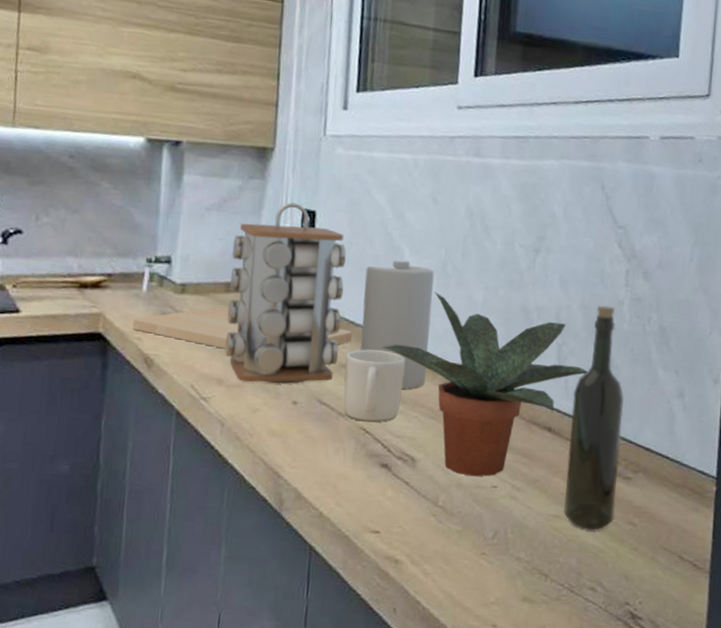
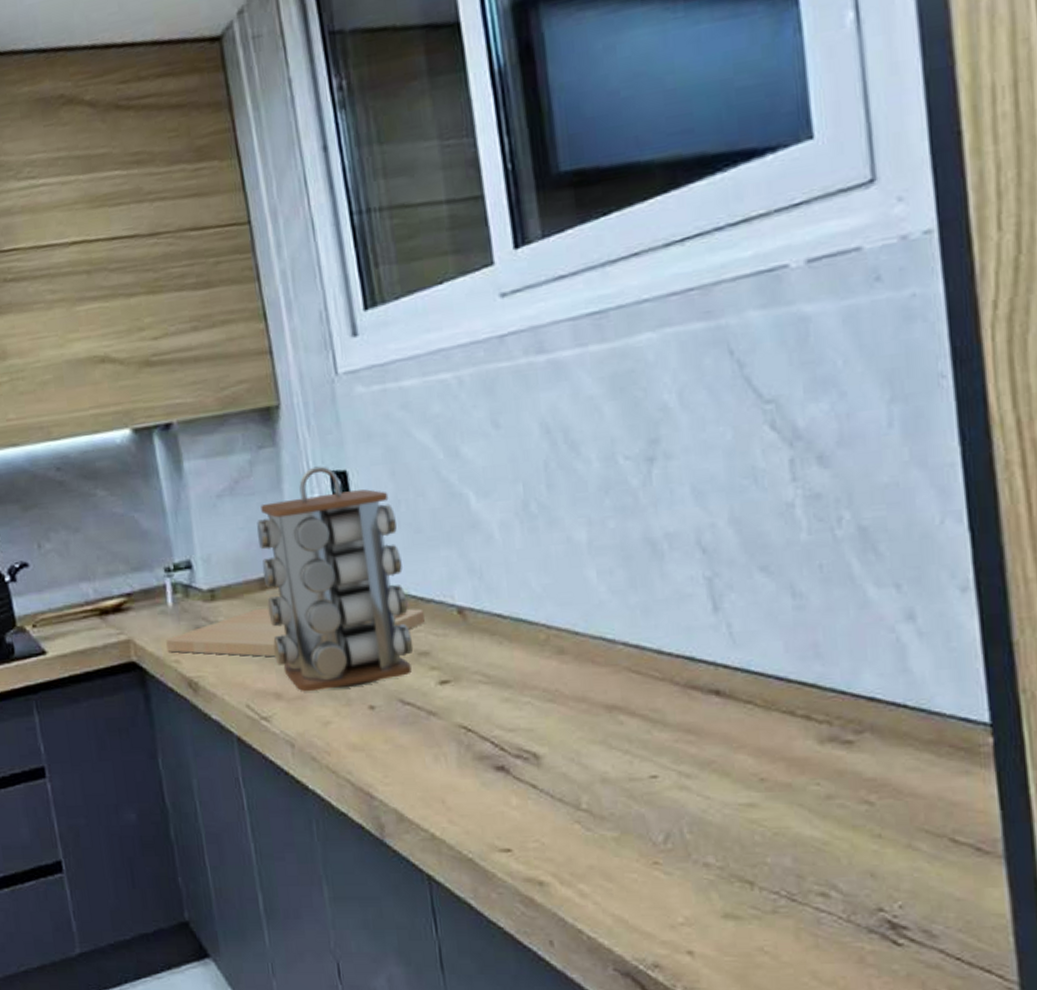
mug: present [343,349,405,423] -> none [422,626,505,718]
paper towel holder: present [360,260,434,390] -> none [424,508,531,671]
potted plant: present [381,292,588,477] -> none [465,541,758,767]
wine bottle: present [563,305,624,531] -> none [741,513,839,818]

